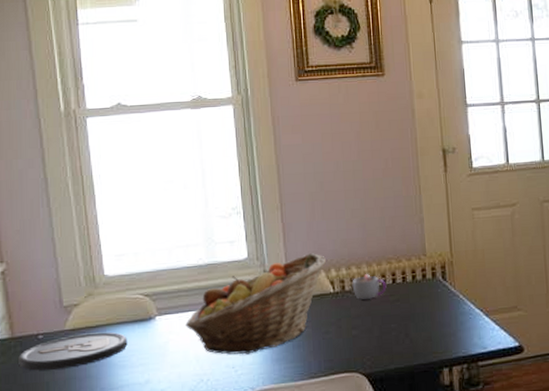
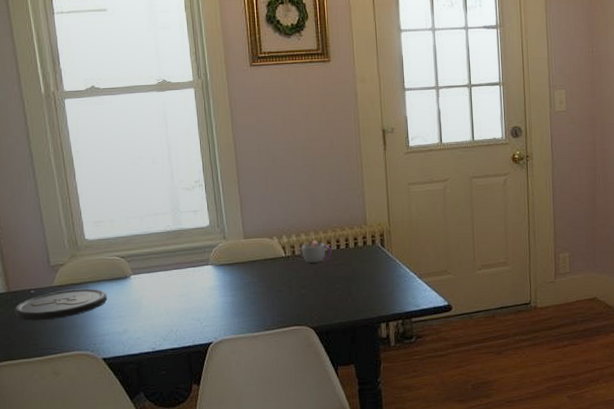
fruit basket: present [185,253,326,355] -> none [156,222,278,309]

